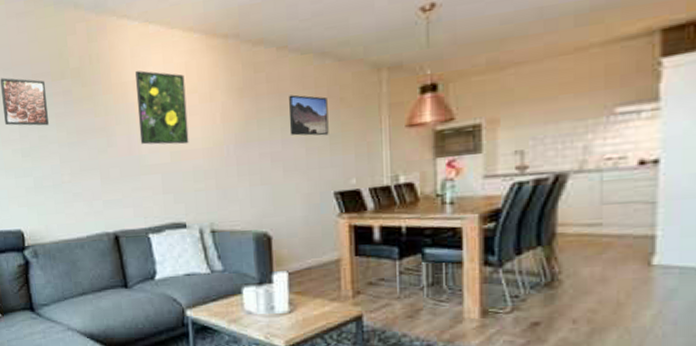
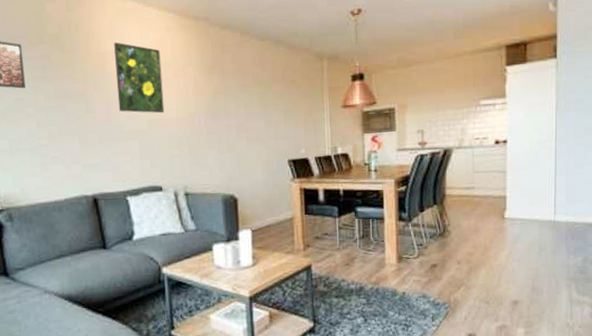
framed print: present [289,94,329,136] -> none [251,75,283,112]

